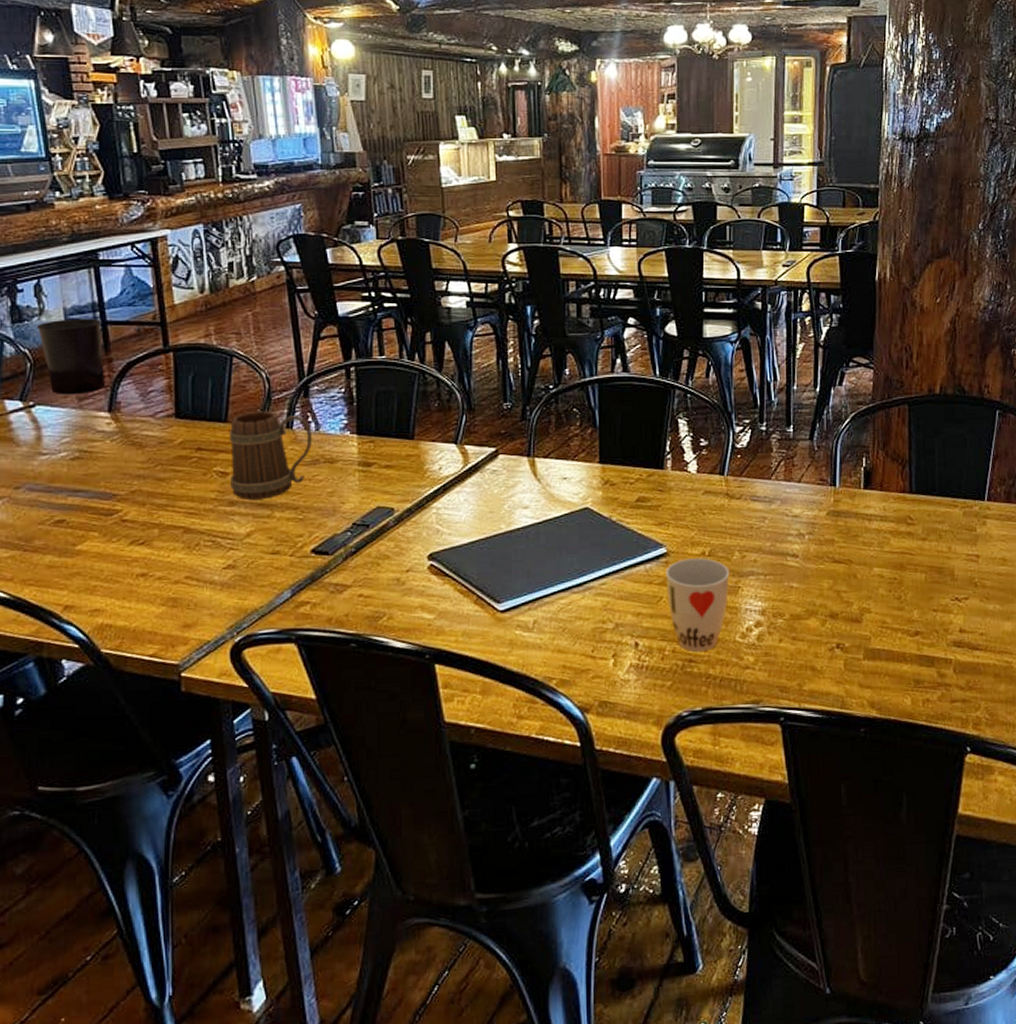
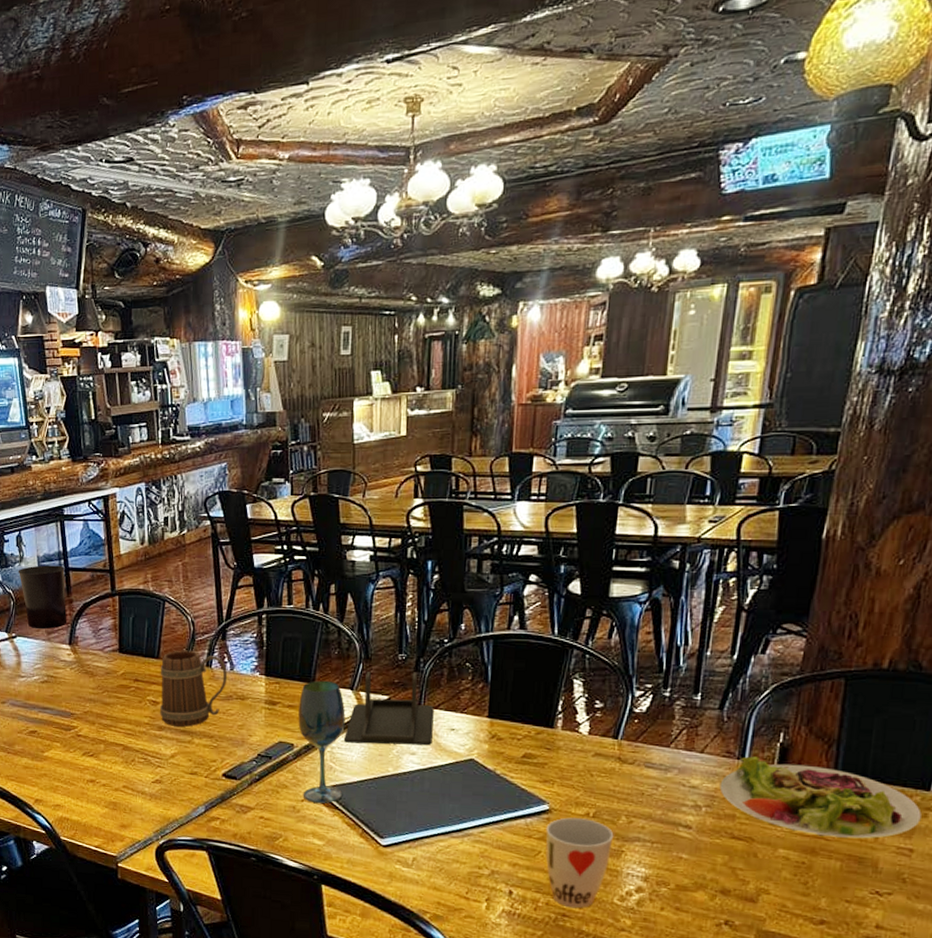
wineglass: none [397,435,453,572] -> present [298,680,346,804]
napkin holder: none [451,421,545,502] -> present [344,672,434,745]
salad plate: none [818,482,981,552] -> present [719,756,922,839]

